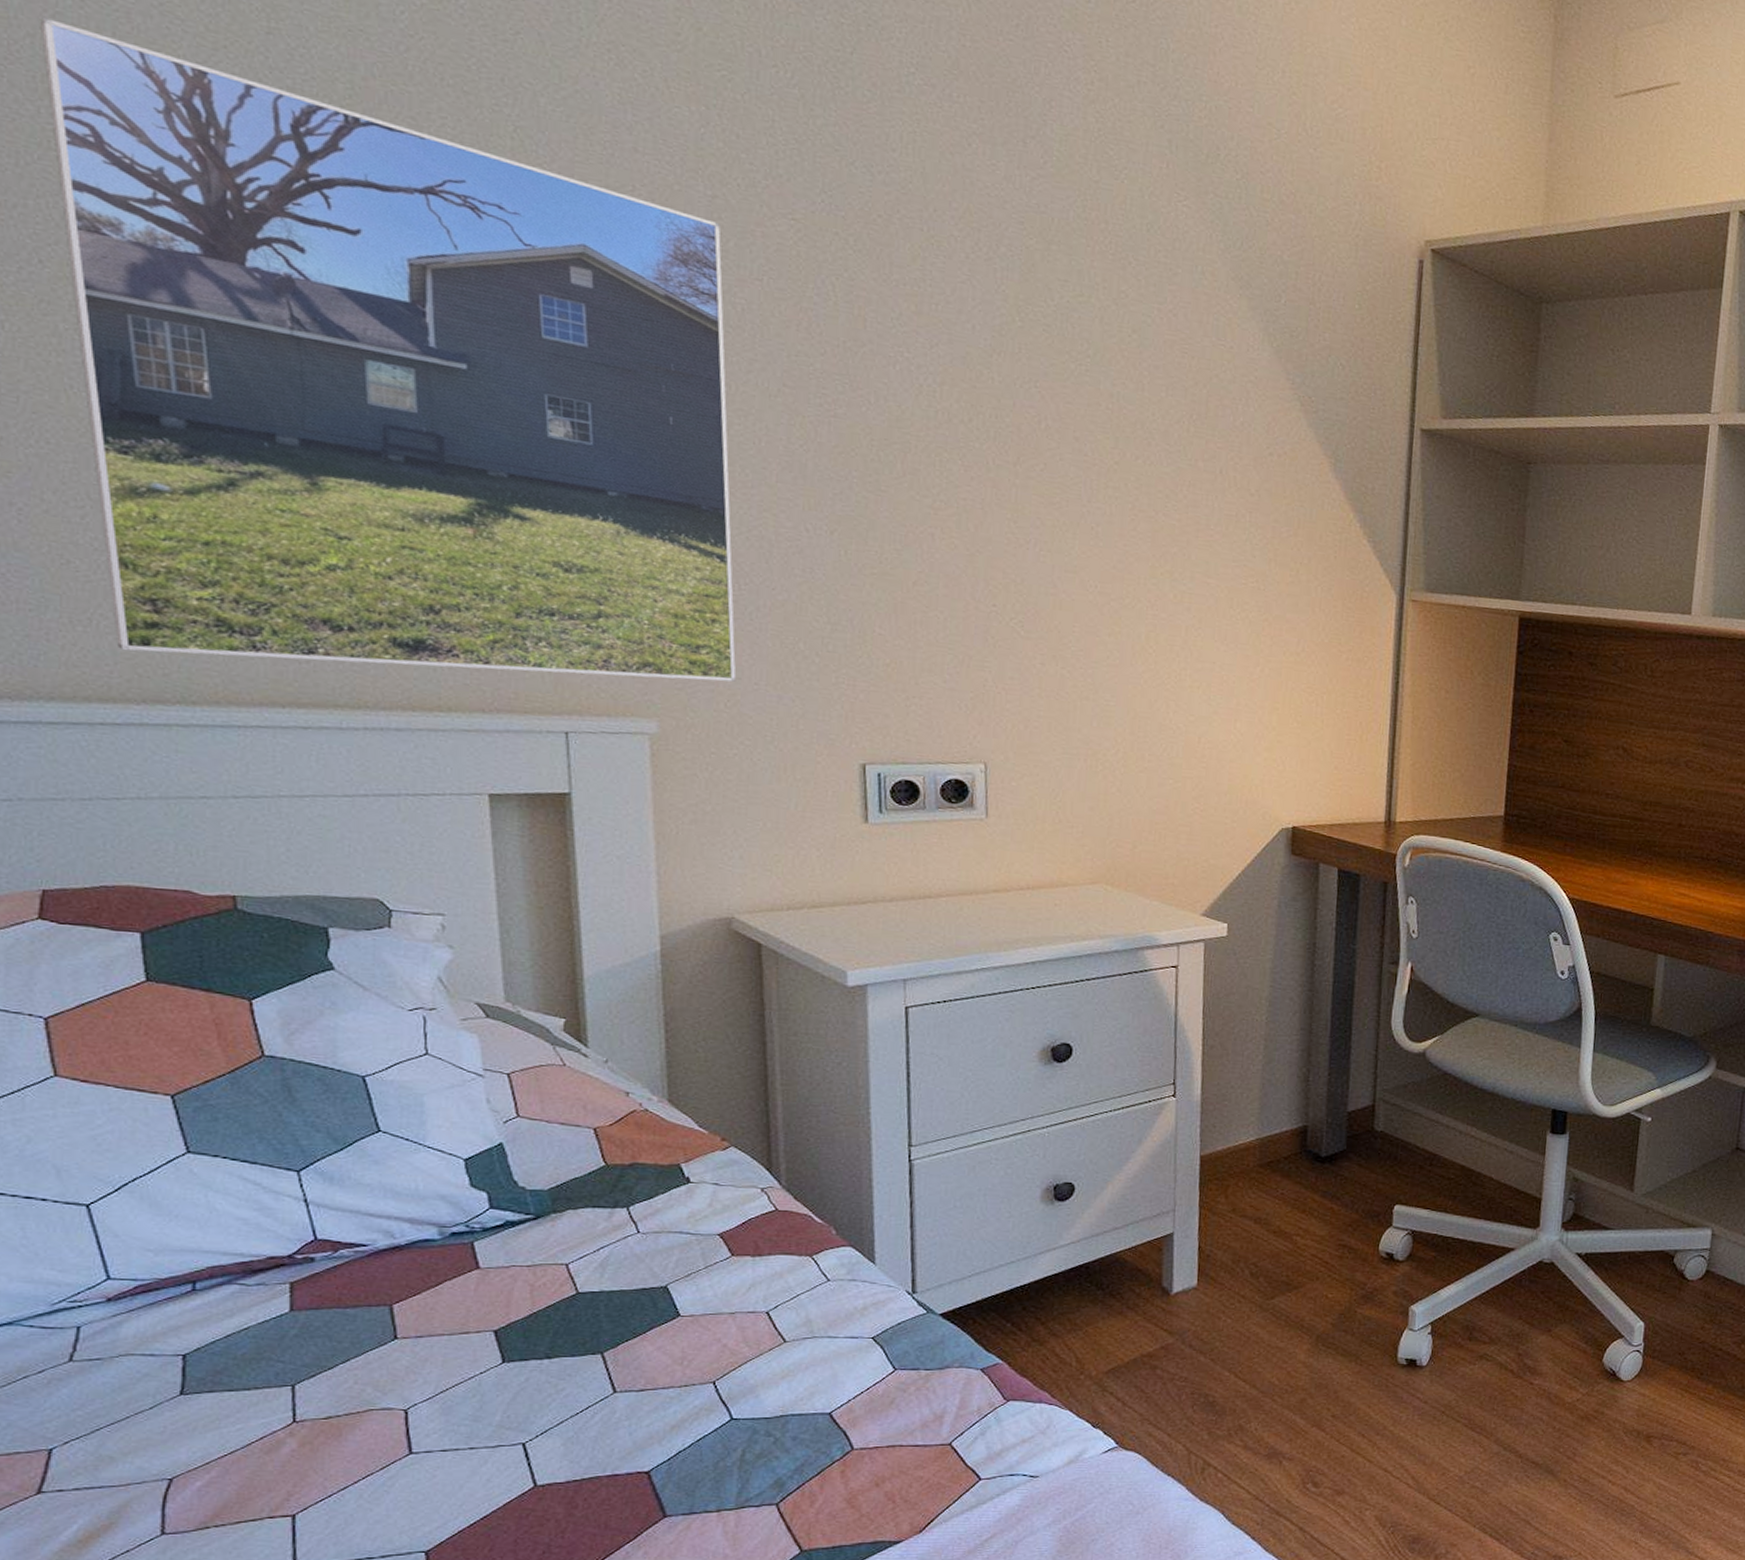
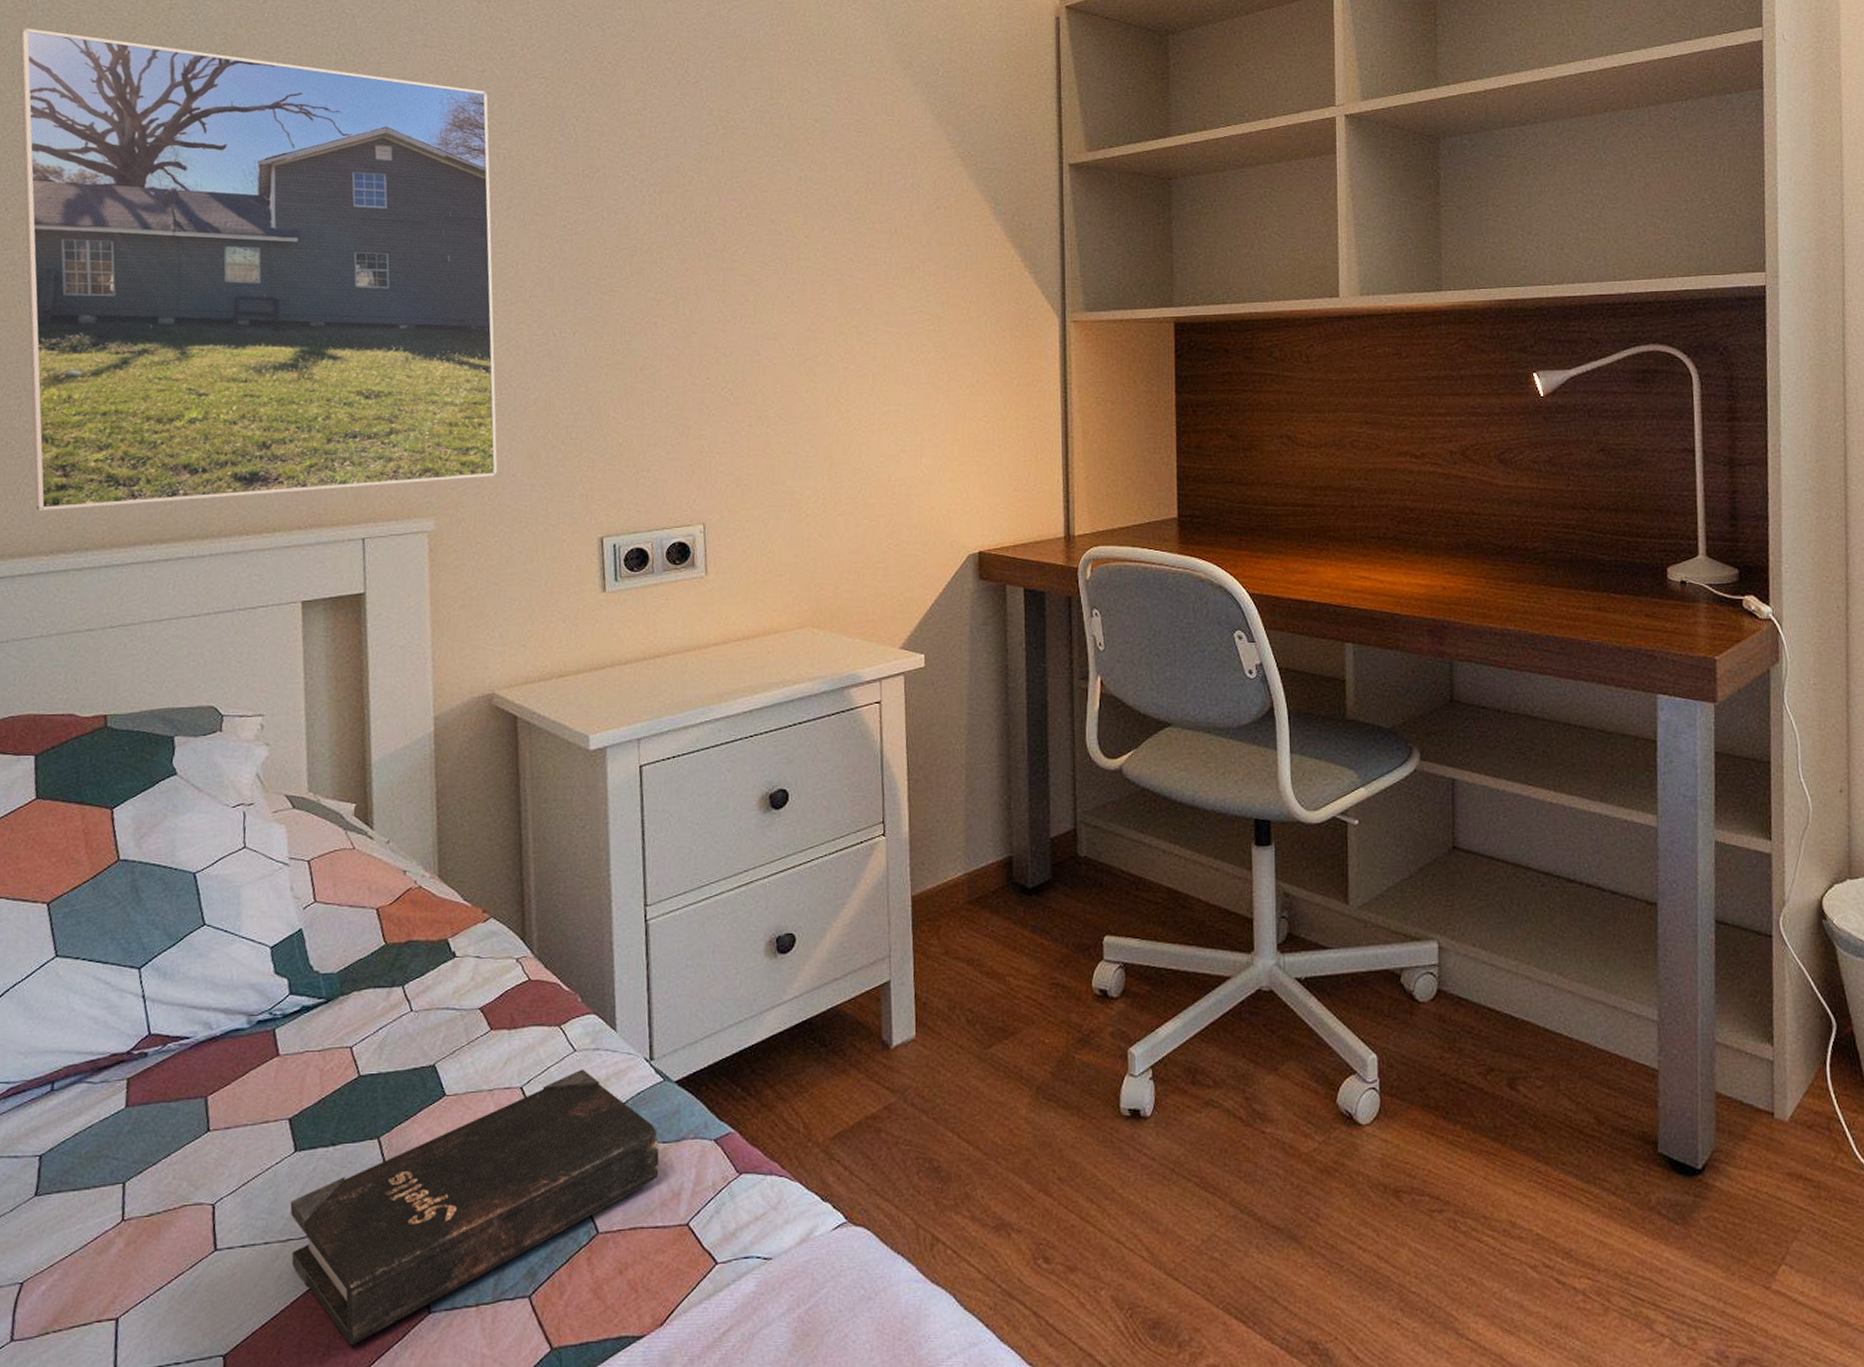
hardback book: none [499,1298,921,1545] -> present [290,1069,660,1346]

